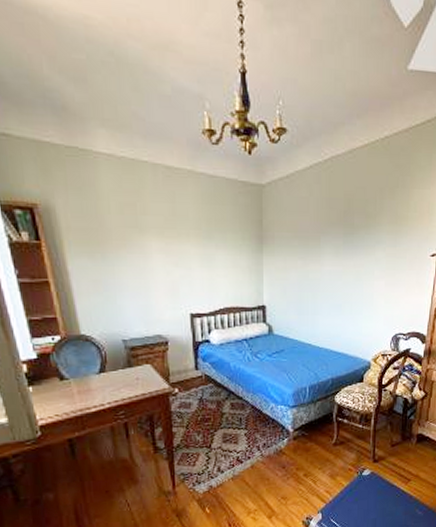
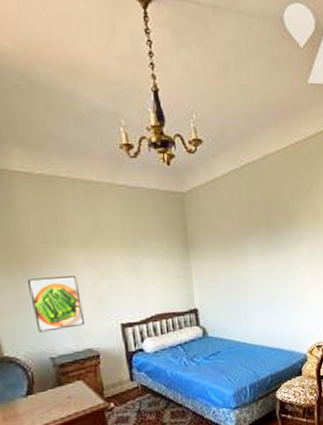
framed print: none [106,262,156,315] -> present [28,276,84,333]

